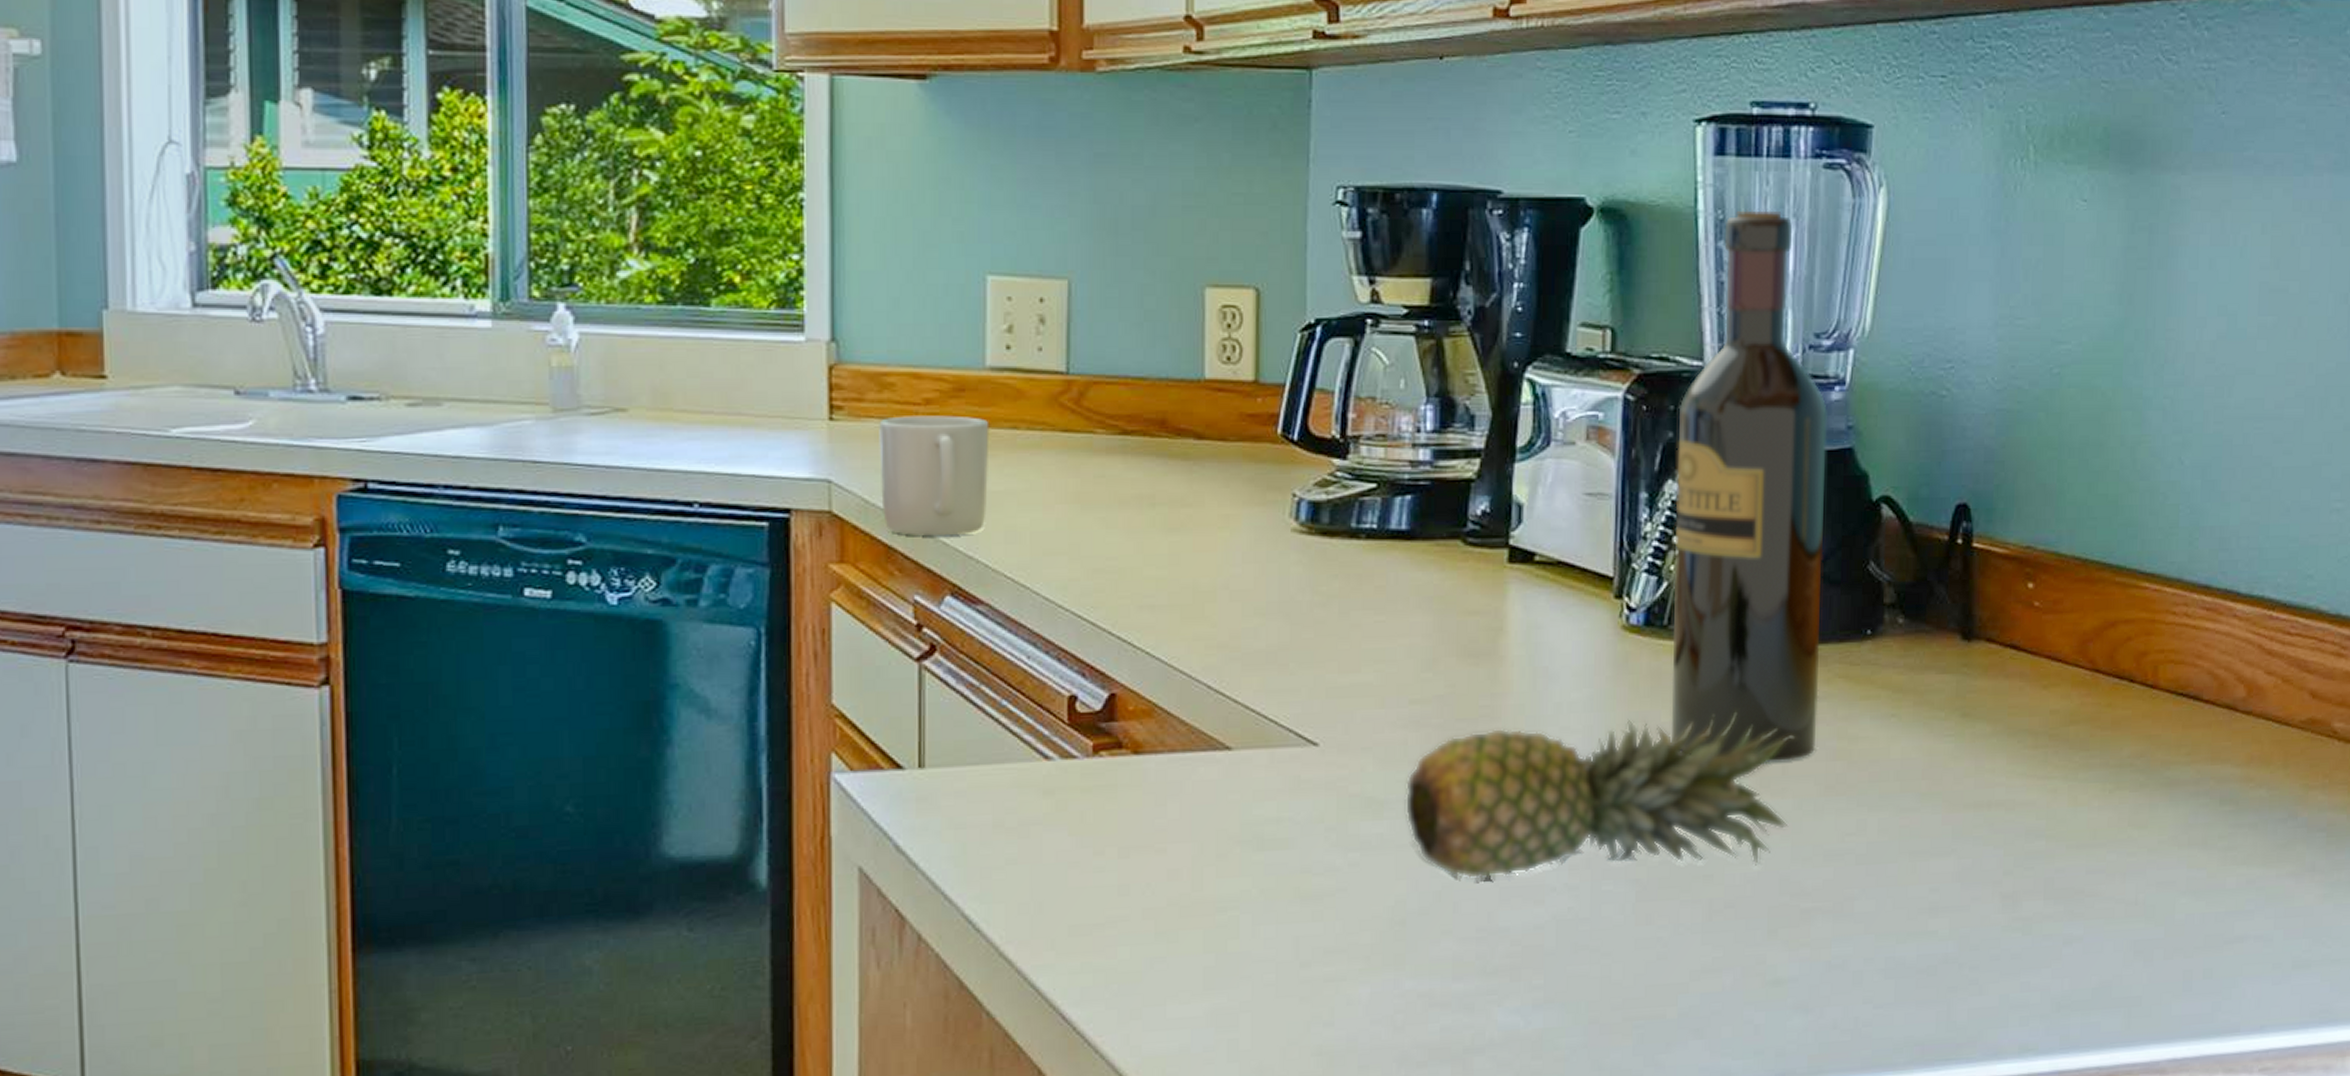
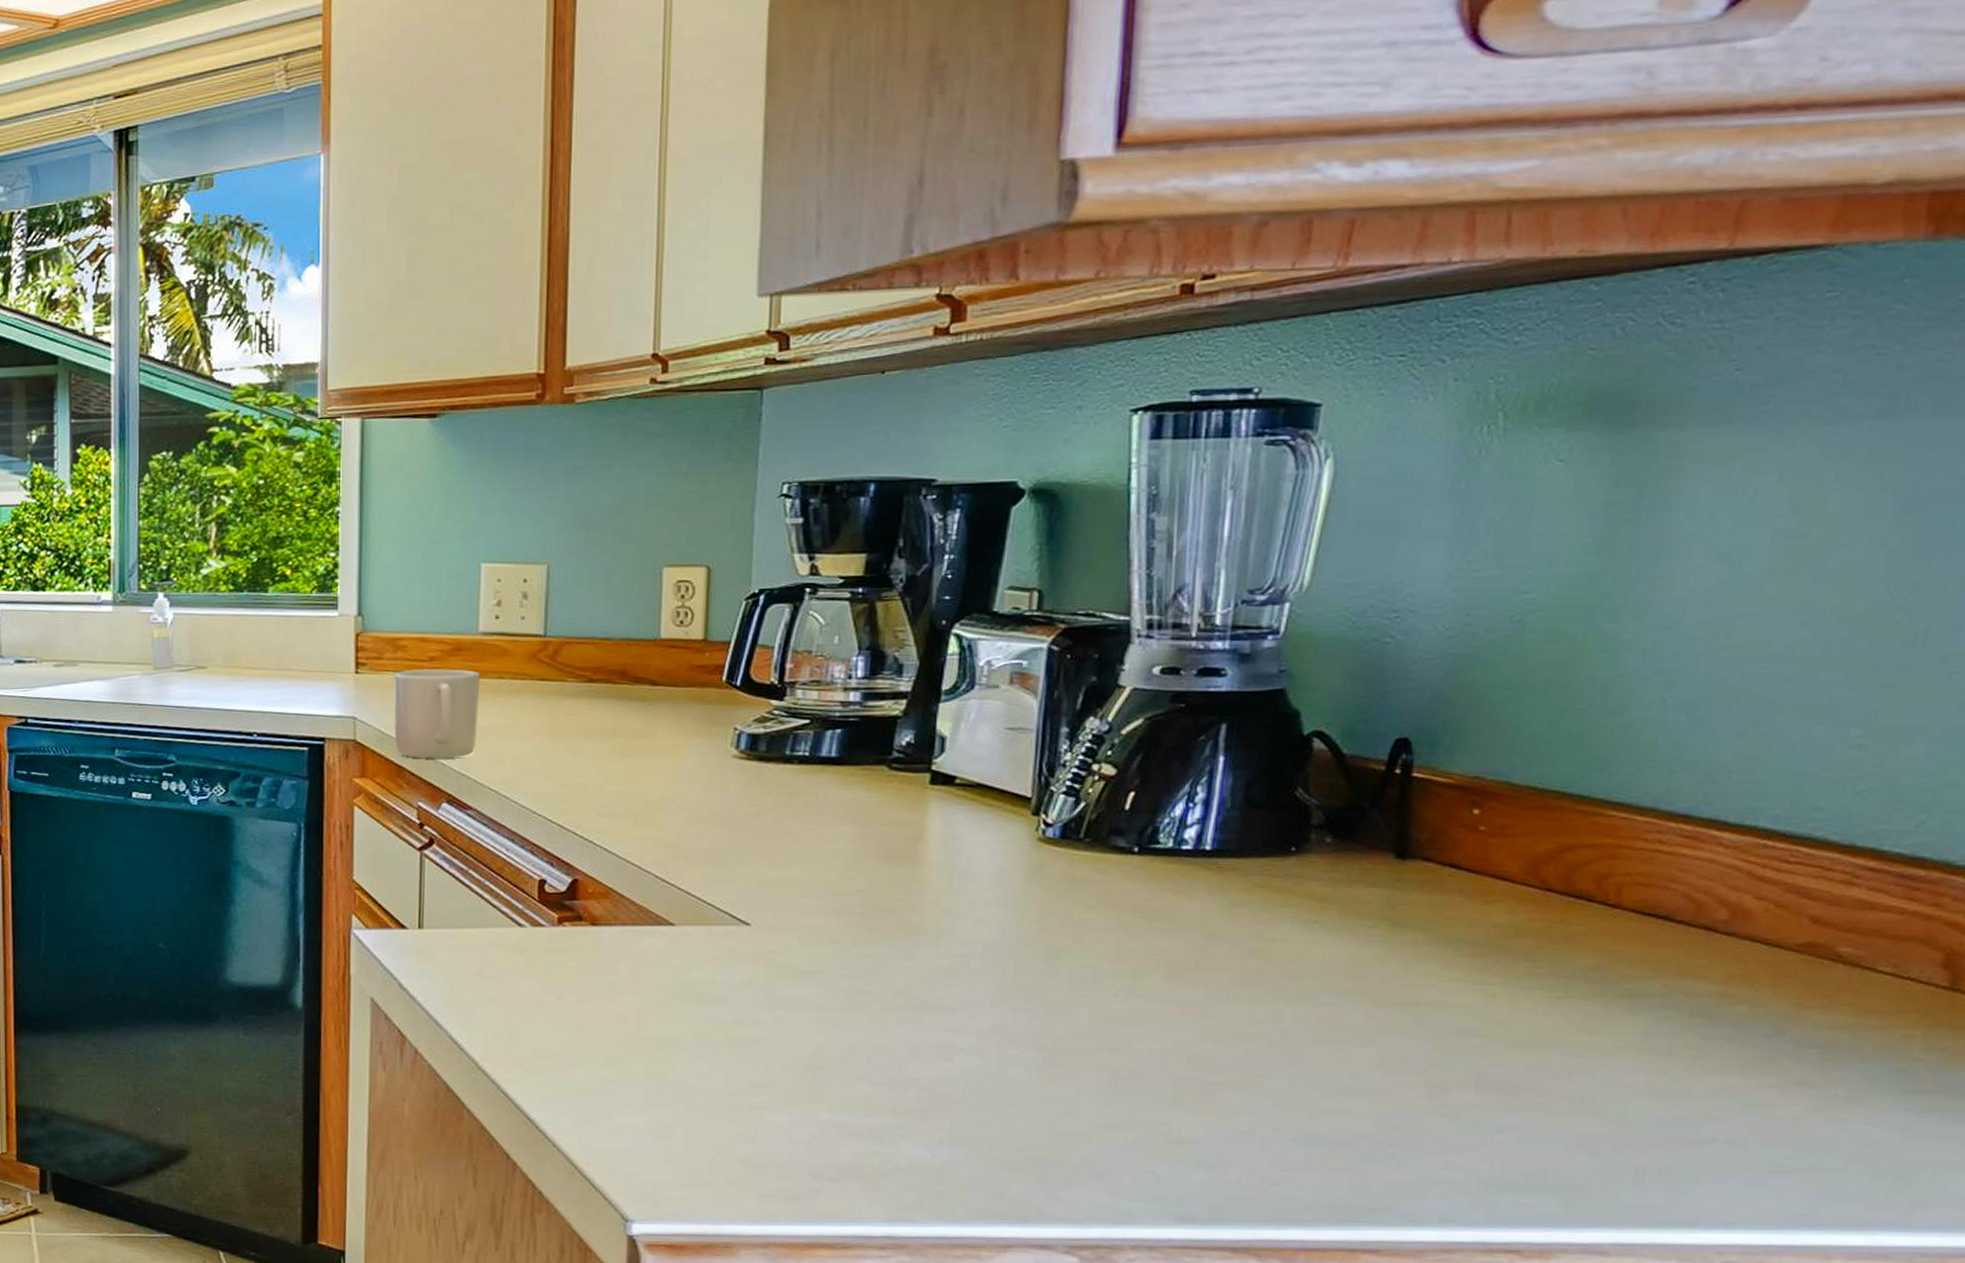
fruit: present [1404,709,1797,879] -> none [826,911,1213,1043]
wine bottle: present [1671,210,1827,761] -> none [1082,484,1259,956]

